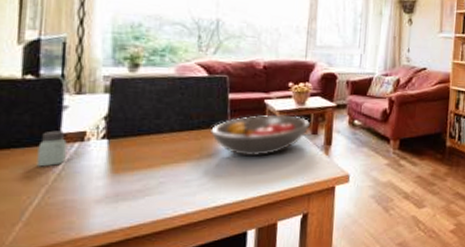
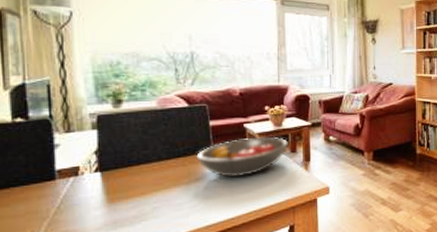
saltshaker: present [36,130,67,167] -> none [35,167,63,203]

